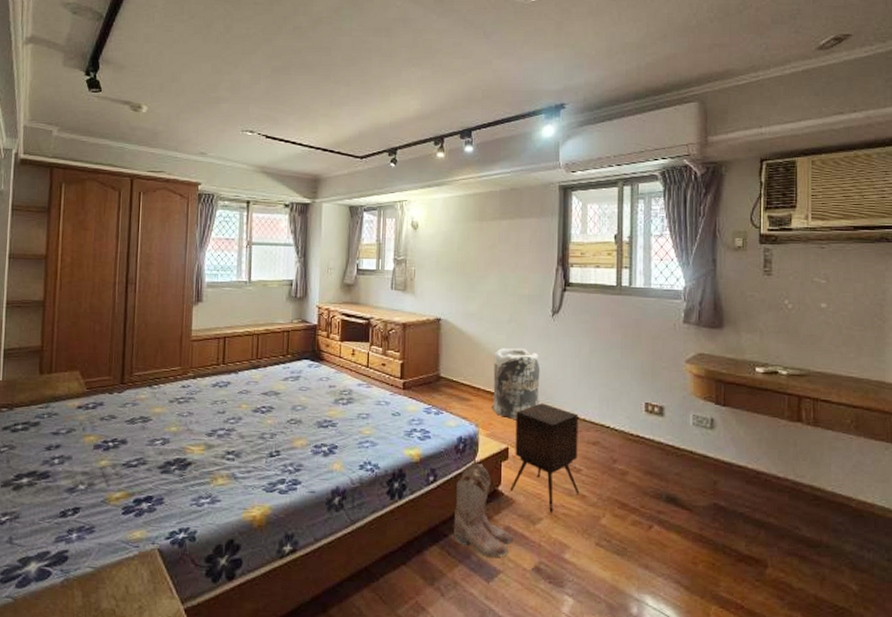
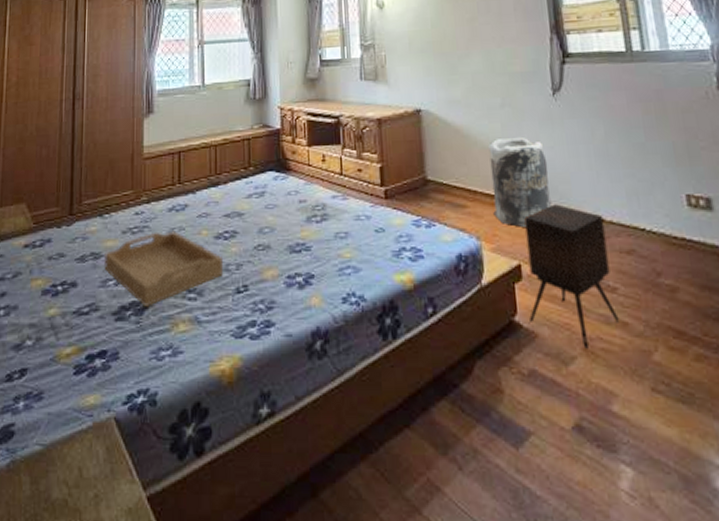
serving tray: none [152,403,260,463] -> present [104,231,224,307]
boots: present [453,464,513,557] -> none [461,288,542,413]

